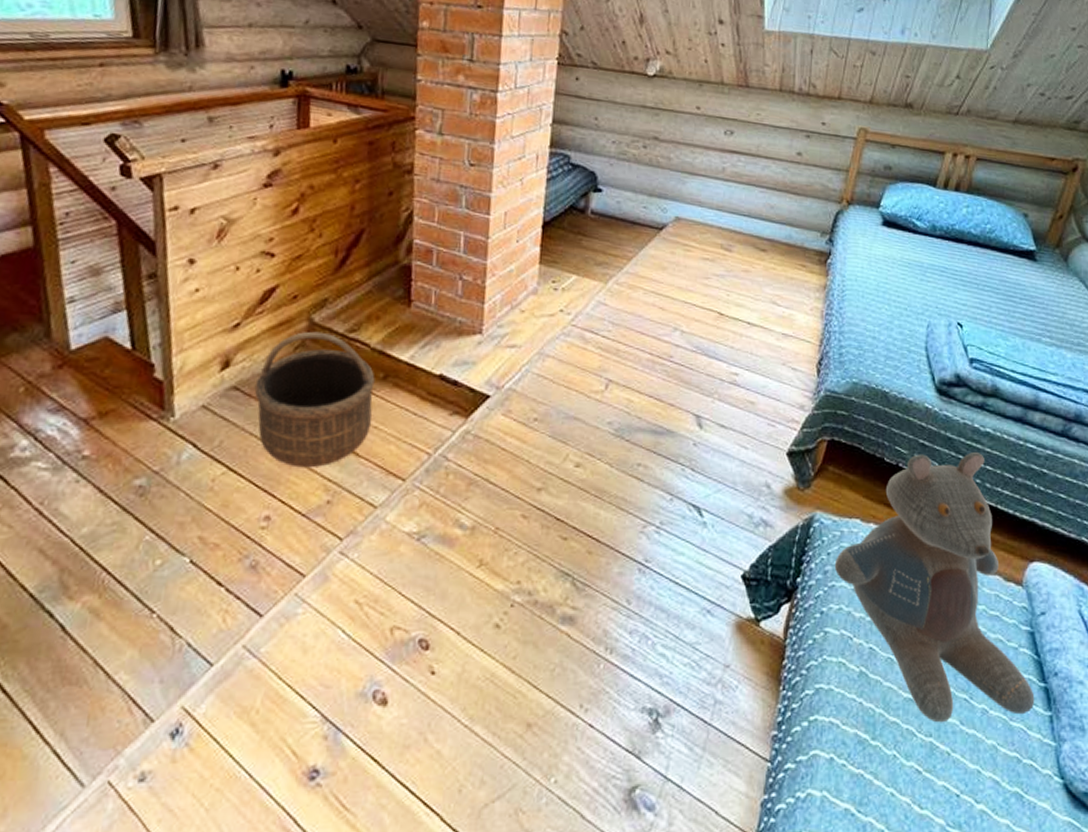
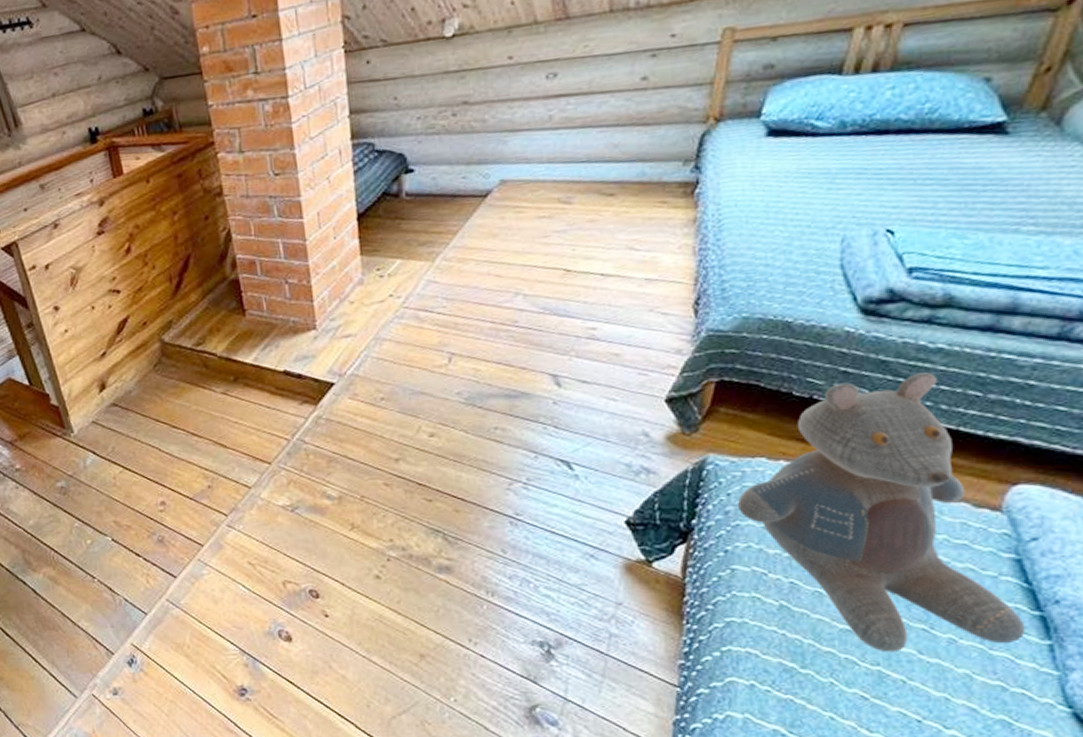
basket: present [254,331,375,468] -> none [128,349,232,462]

